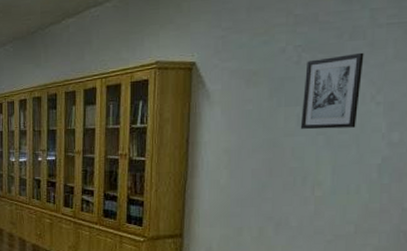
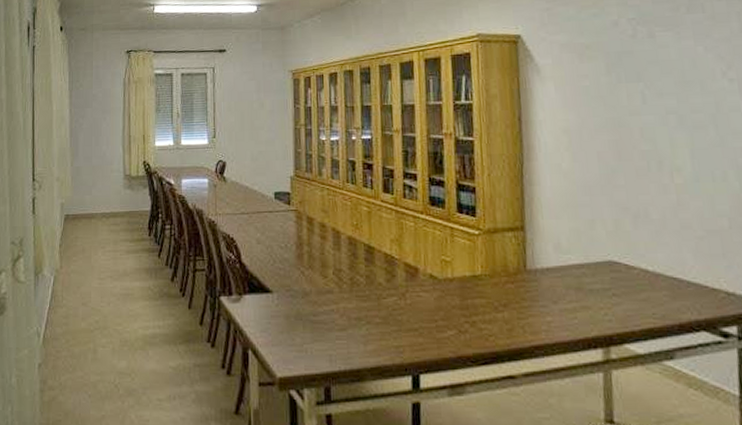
wall art: present [300,52,364,130] -> none [643,26,710,108]

